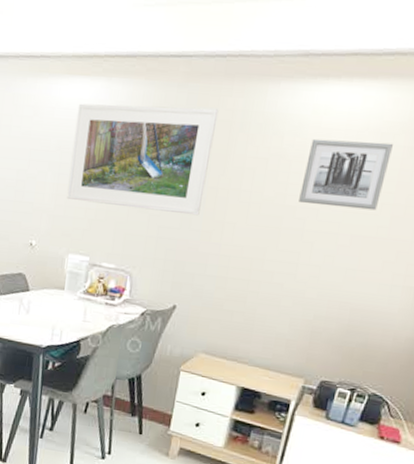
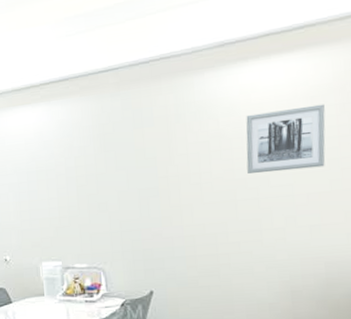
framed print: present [67,103,219,216] -> none [25,108,156,214]

